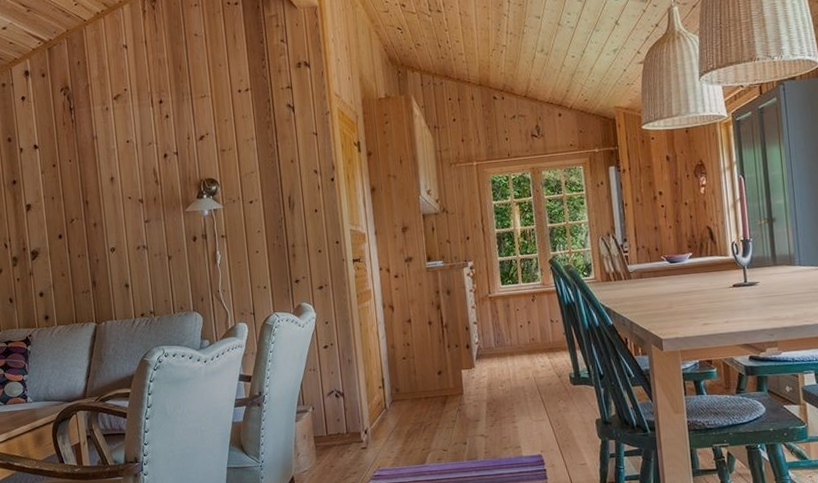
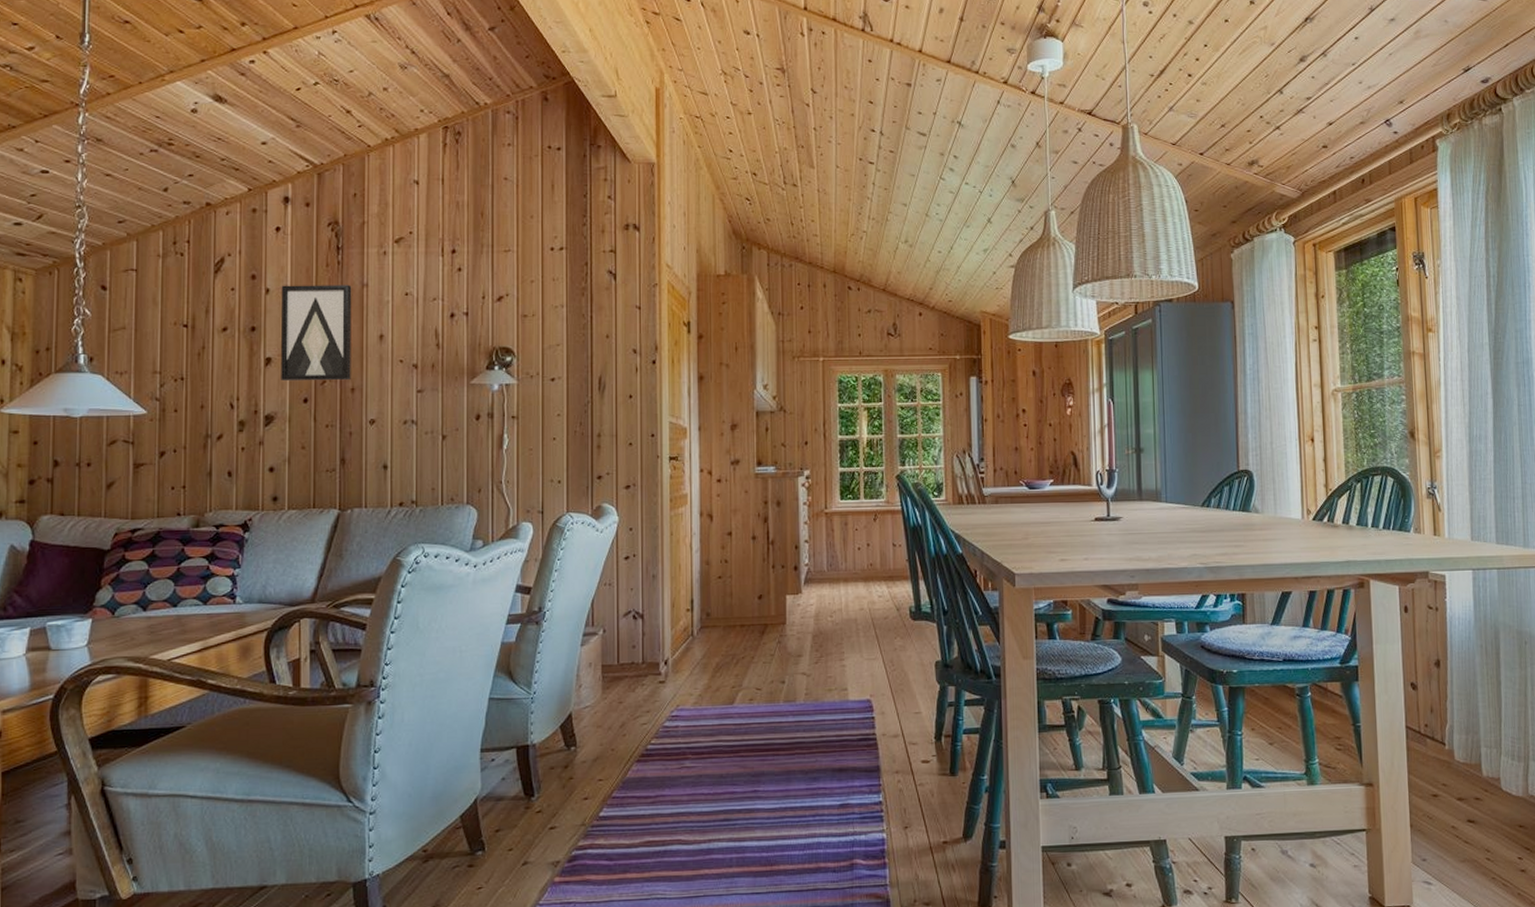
wall art: none [31,138,93,223] -> present [281,285,352,382]

